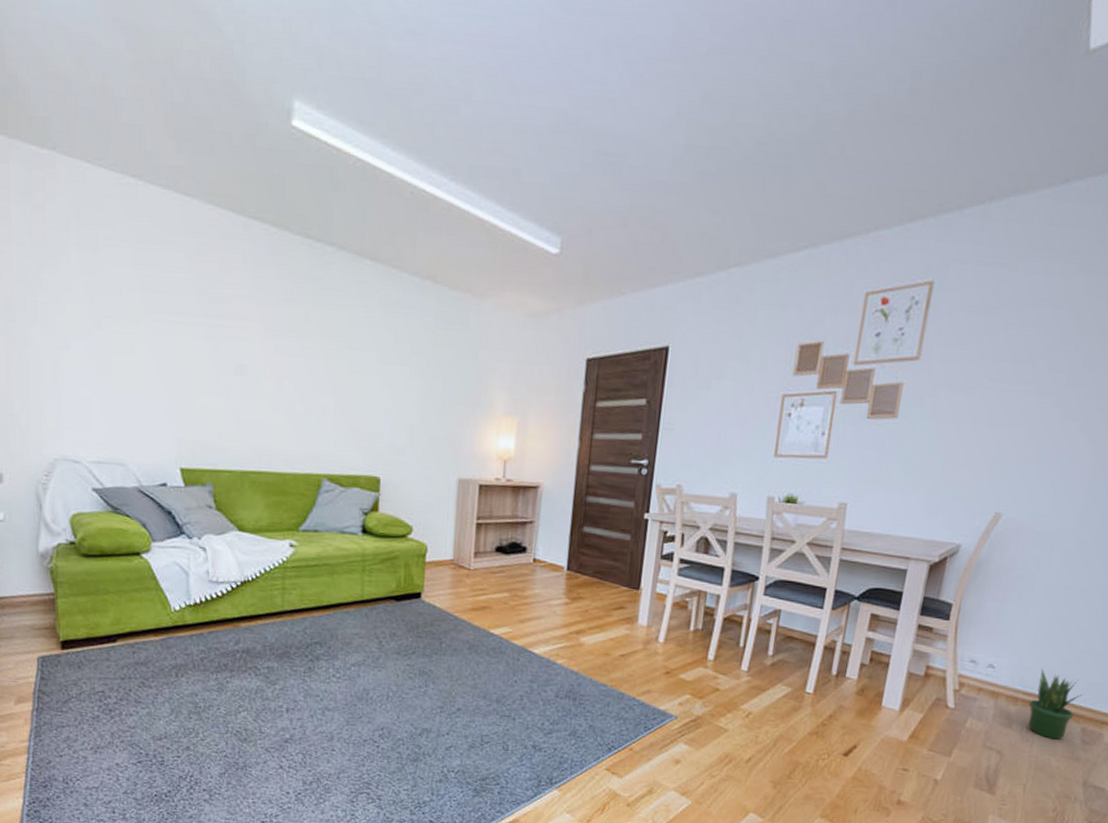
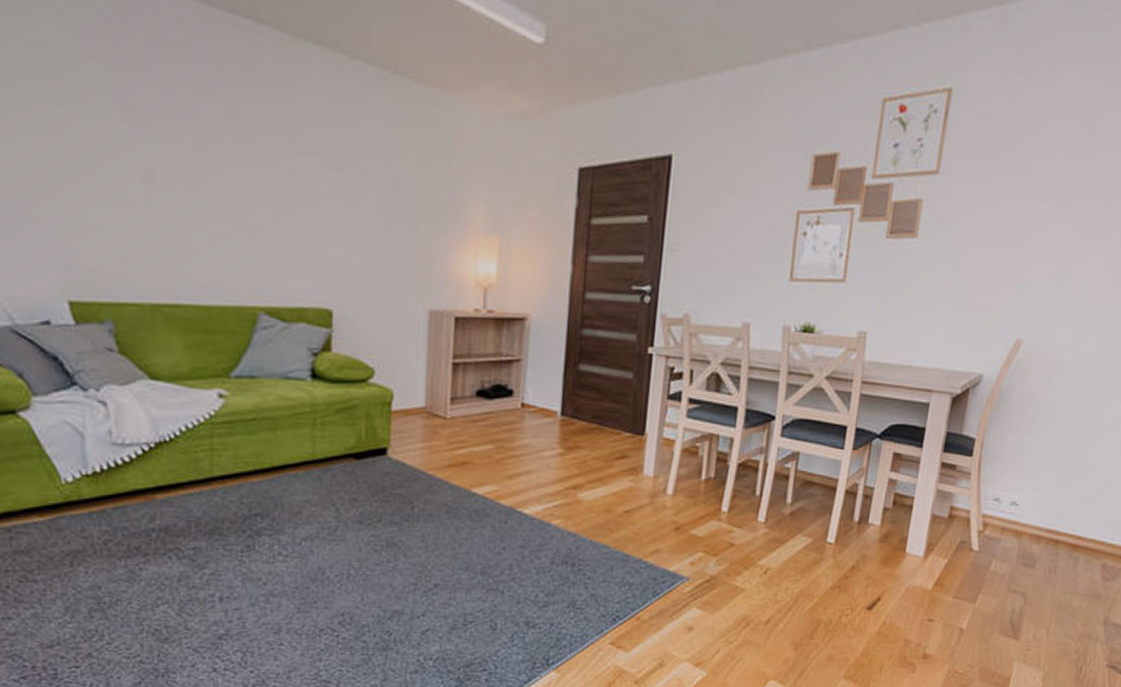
planter: present [1027,668,1083,740] -> none [1050,503,1103,578]

